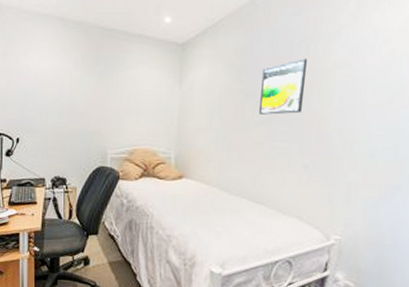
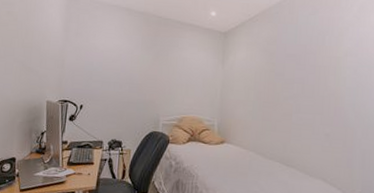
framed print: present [259,59,307,115] -> none [288,48,324,91]

